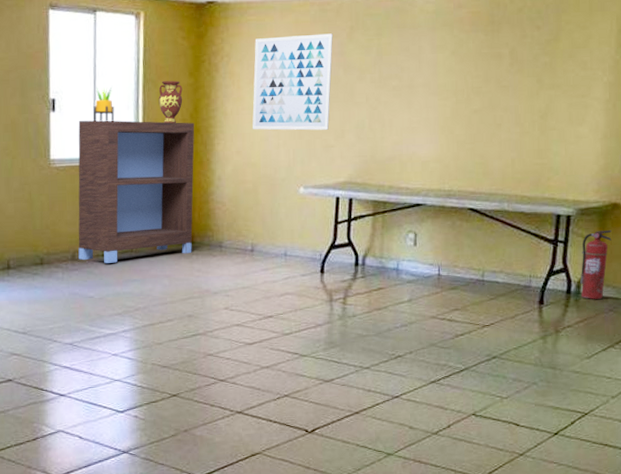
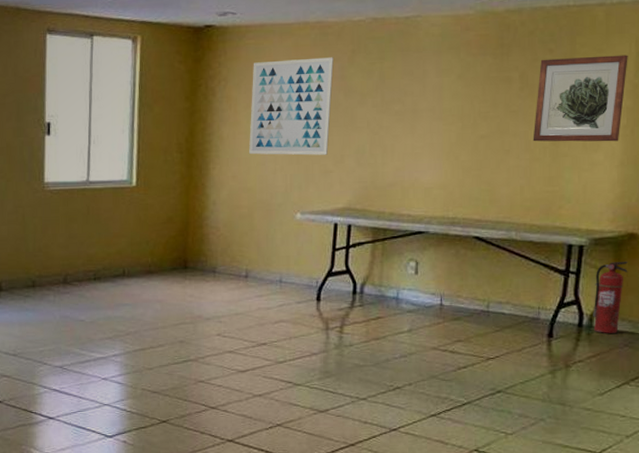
bookshelf: present [78,120,195,263] -> none [70,143,190,287]
potted plant: present [93,87,115,122] -> none [88,111,109,146]
decorative urn: present [158,81,183,124] -> none [154,105,179,148]
wall art: none [522,32,610,116] -> present [532,55,628,142]

